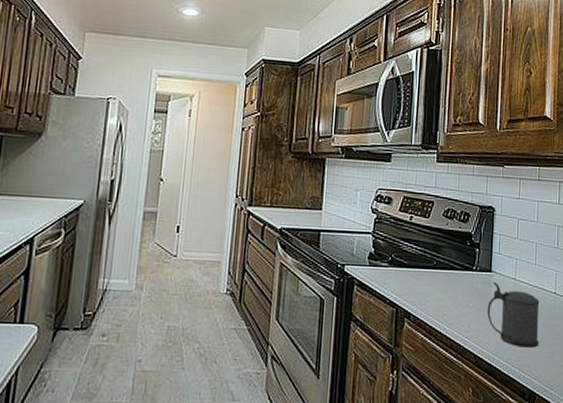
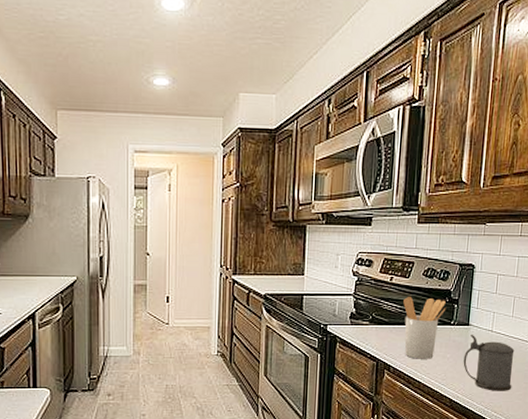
utensil holder: none [423,238,468,308] -> present [403,297,446,359]

